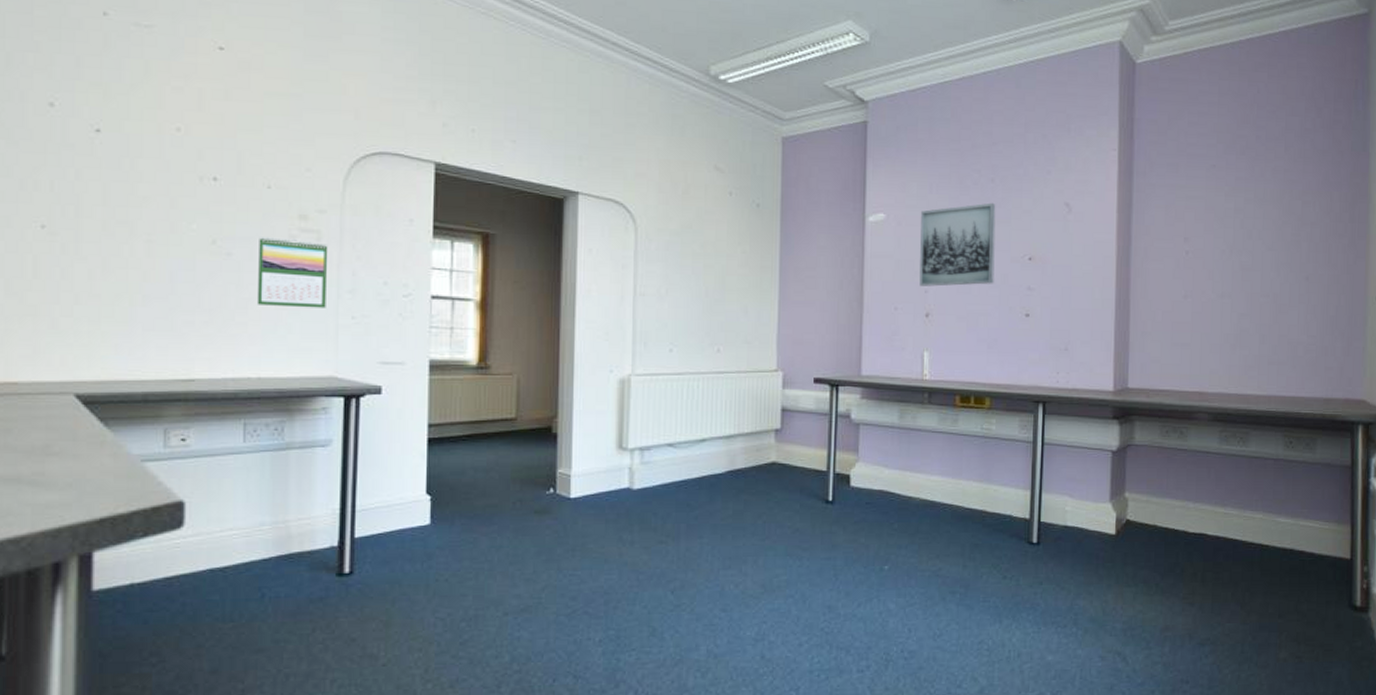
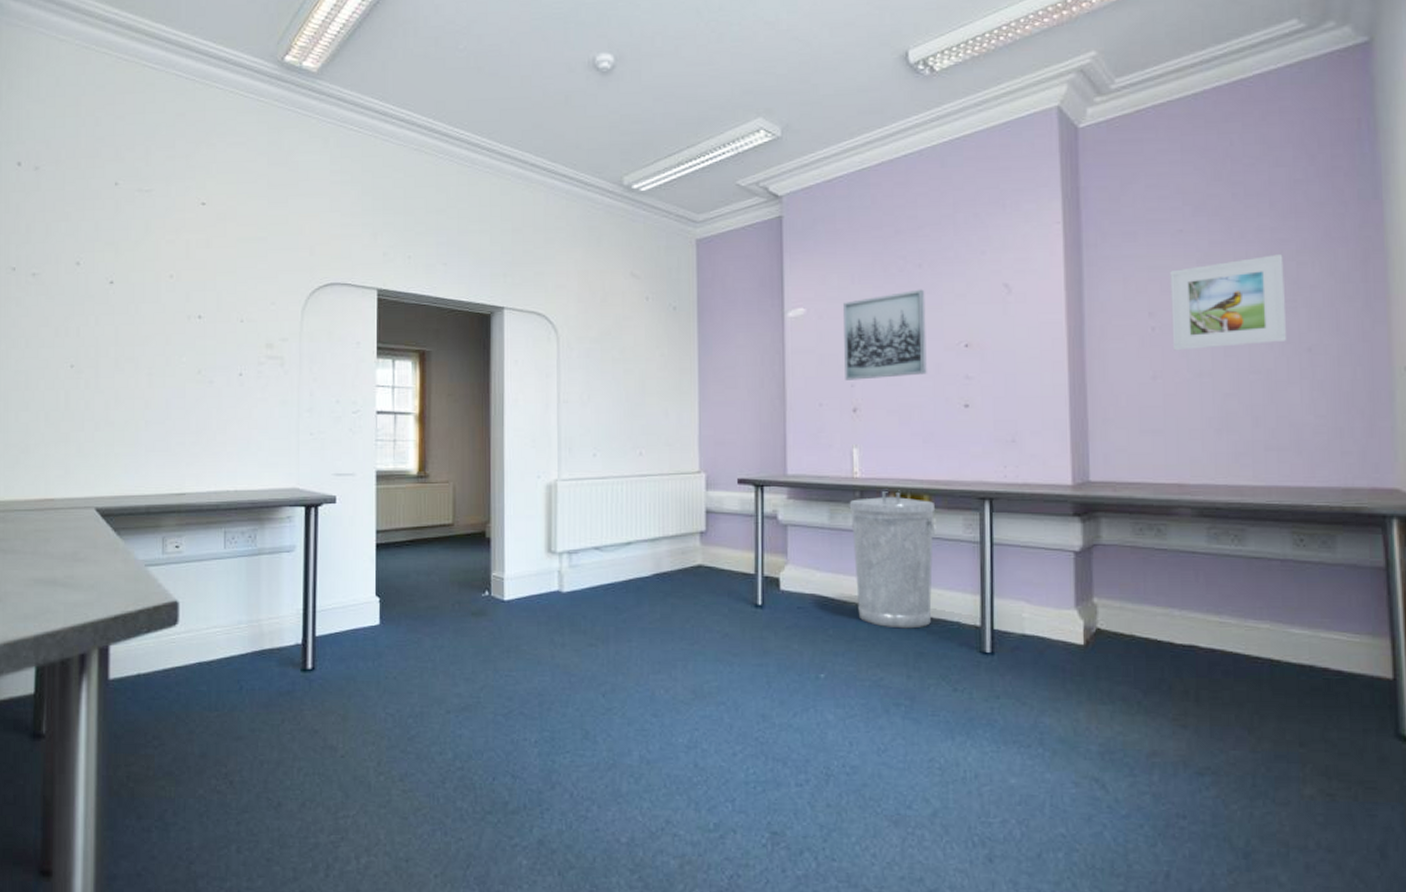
calendar: present [256,237,328,308] -> none [233,365,290,427]
trash can: none [918,392,996,522] -> present [849,490,936,629]
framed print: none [1201,193,1292,274] -> present [1170,254,1287,351]

